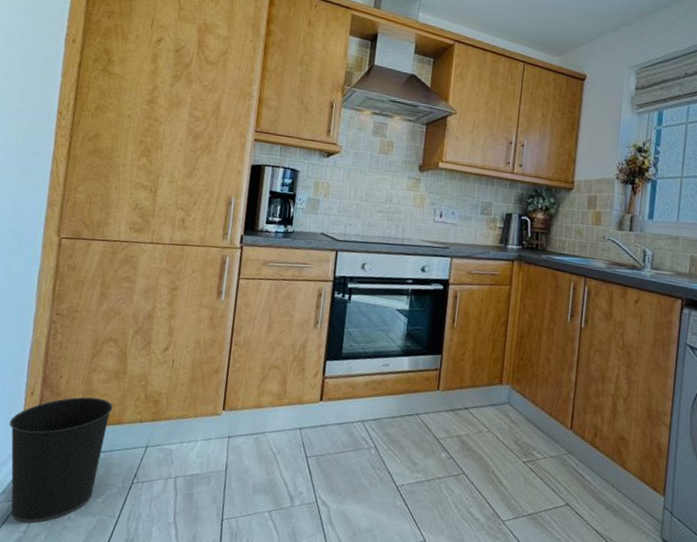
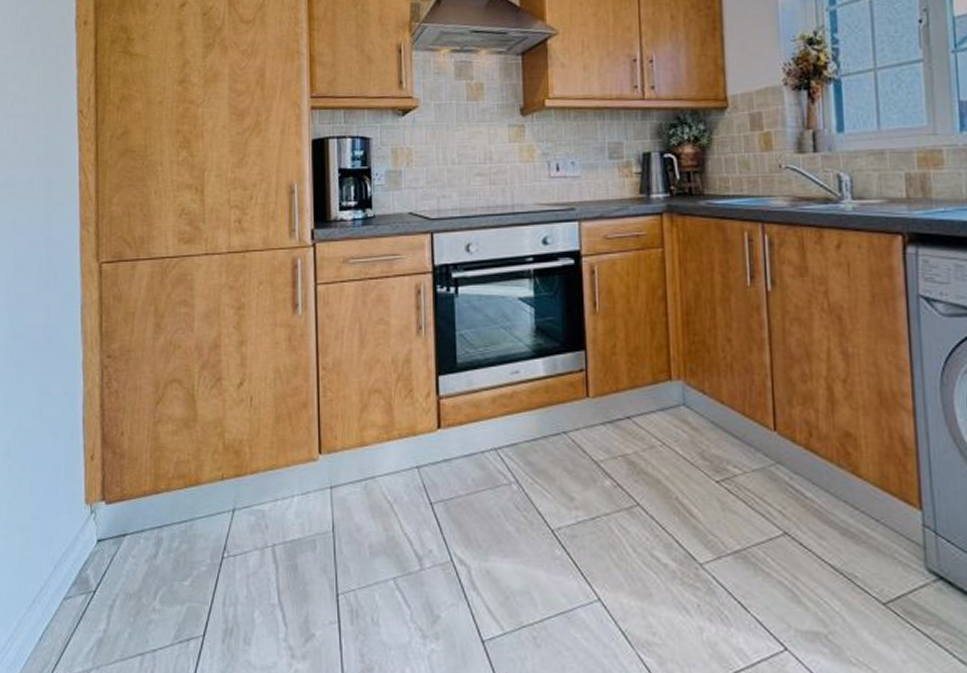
wastebasket: present [9,397,113,524] -> none [70,454,187,620]

